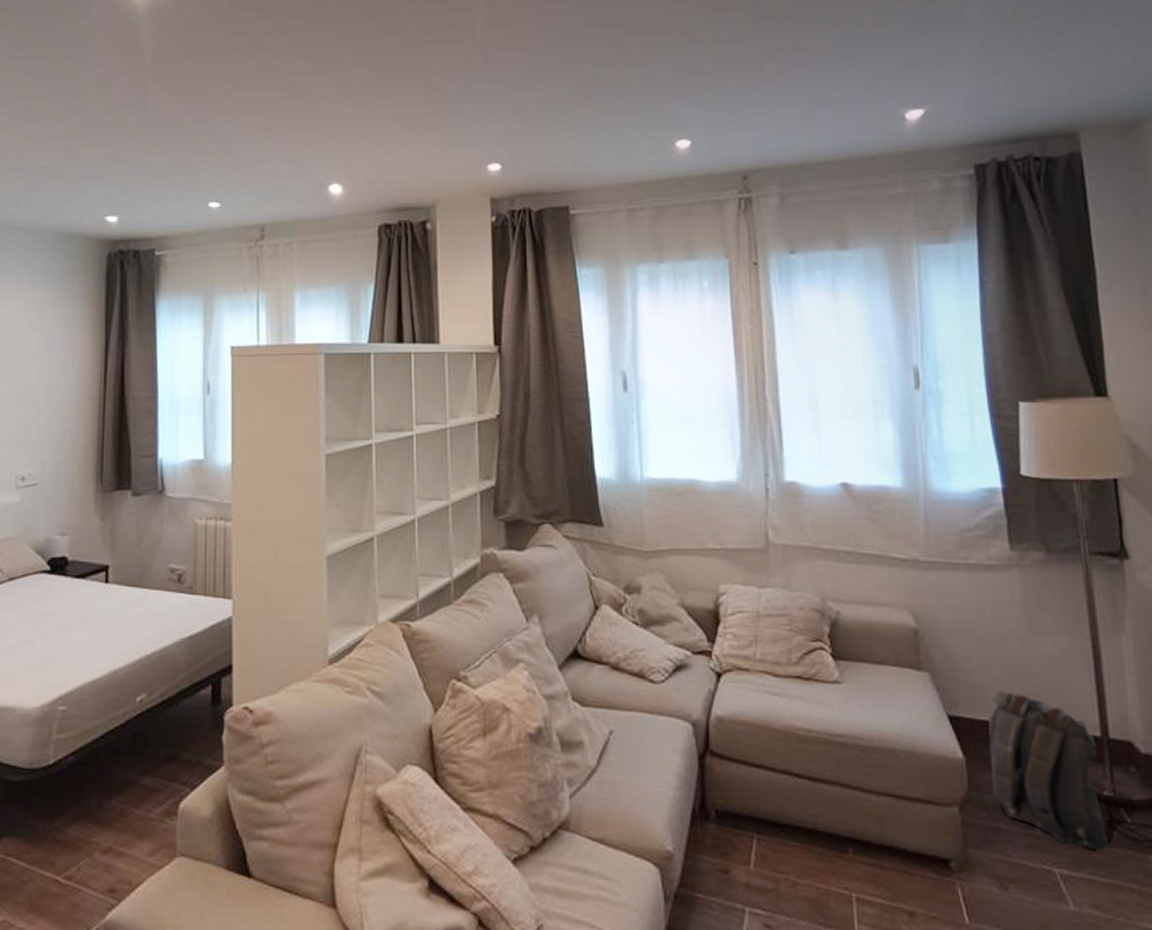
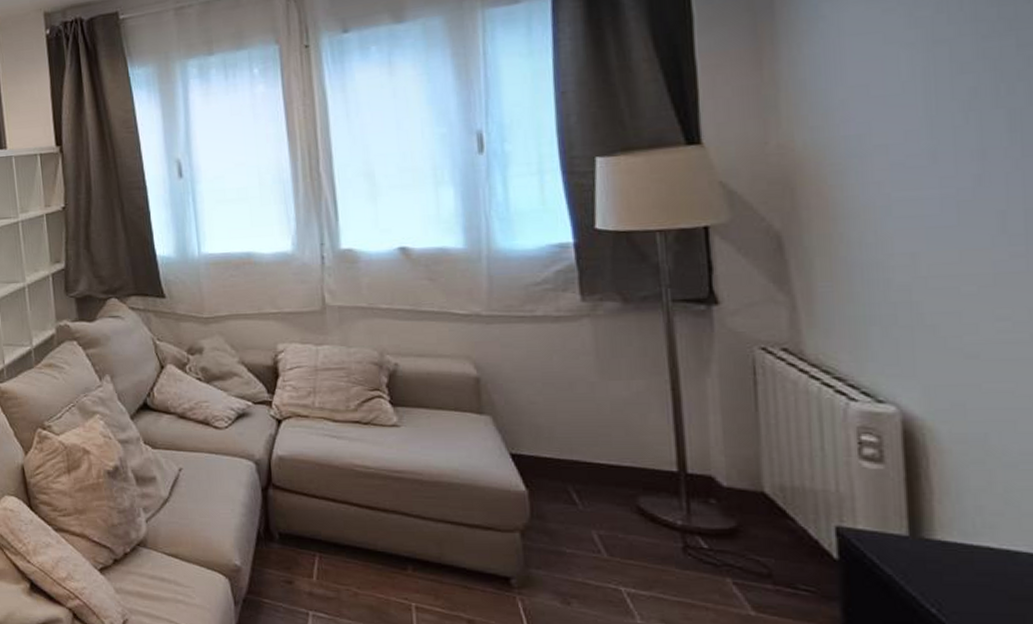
backpack: present [988,691,1109,851] -> none [553,431,682,573]

